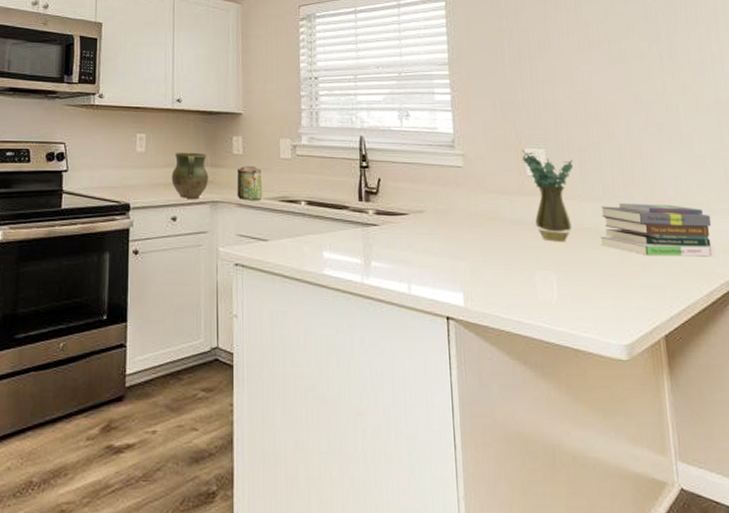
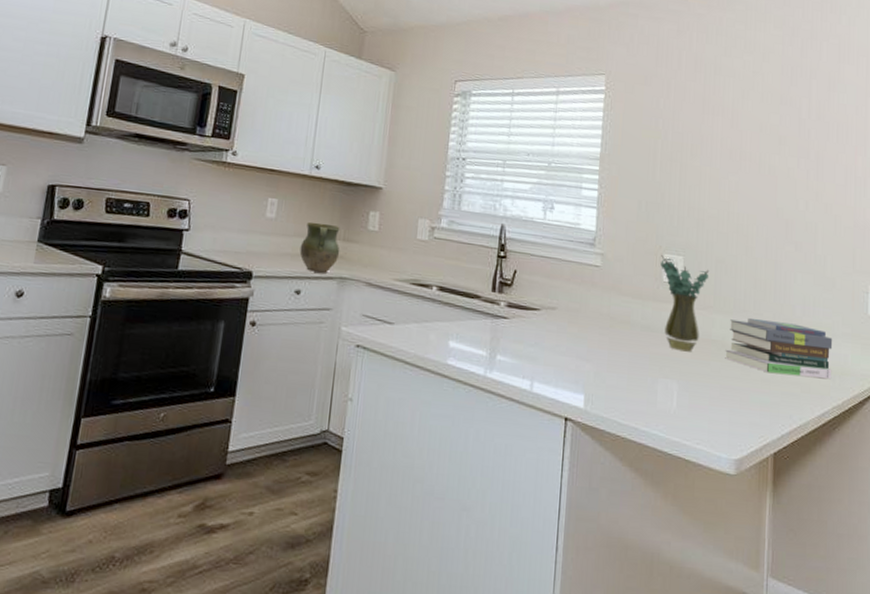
canister: present [236,166,263,201] -> none [367,243,395,282]

